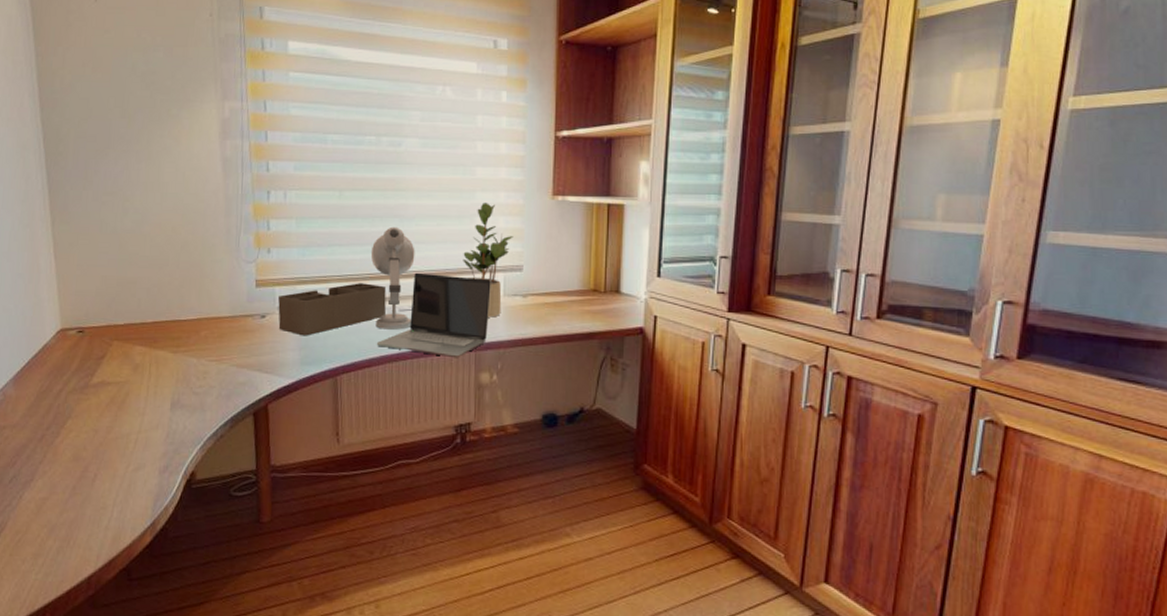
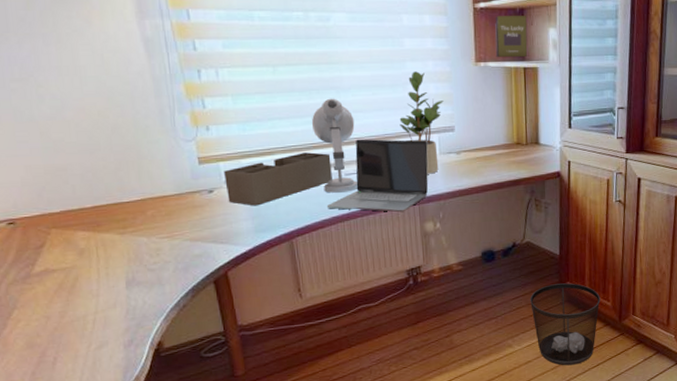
books: none [576,146,614,193] -> present [494,16,528,58]
waste bin: none [597,464,686,573] -> present [530,283,600,366]

